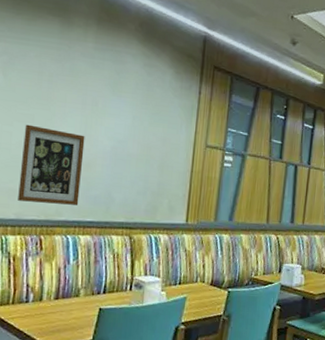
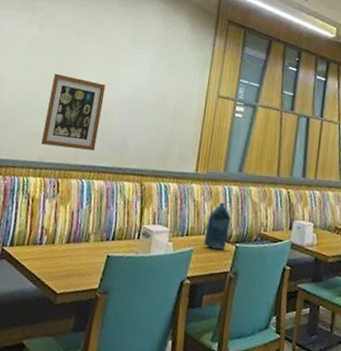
bottle: none [196,251,222,295] -> present [203,202,231,250]

